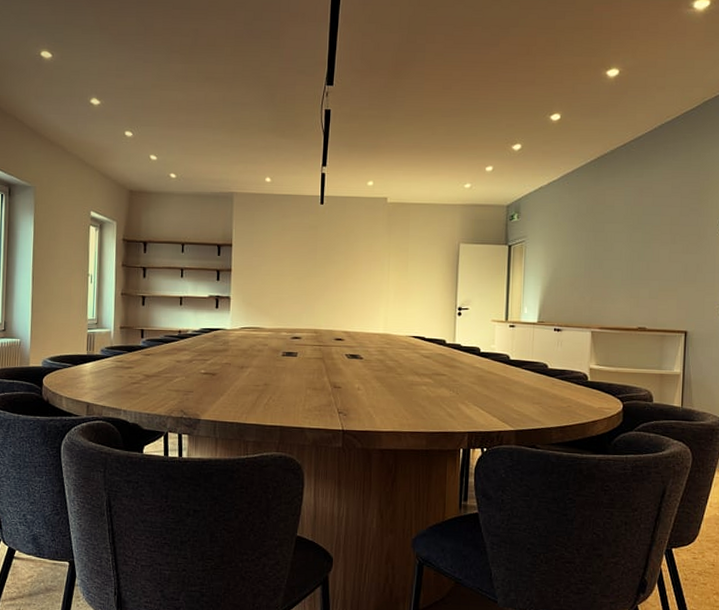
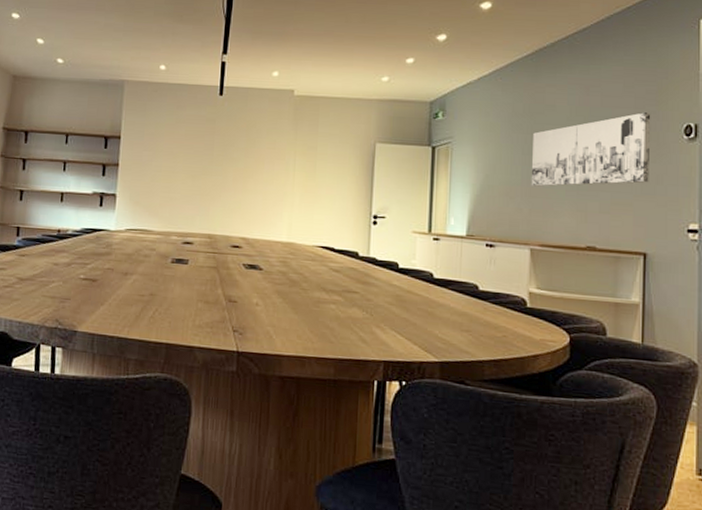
wall art: none [592,210,694,278] -> present [531,112,651,187]

